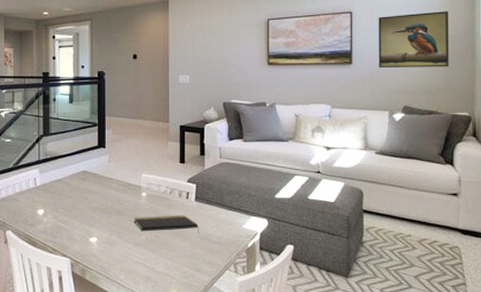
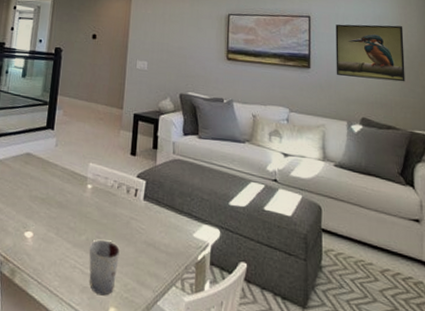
notepad: present [134,215,200,235] -> none [75,212,146,240]
cup: none [149,238,177,283] -> present [89,239,120,296]

